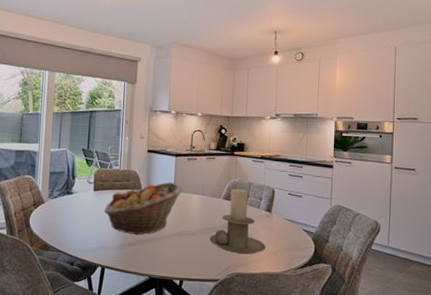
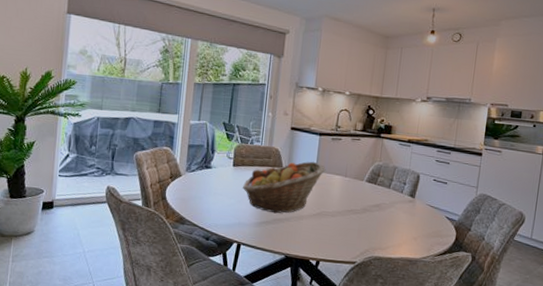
candle holder: present [210,188,266,254] -> none [349,171,406,239]

